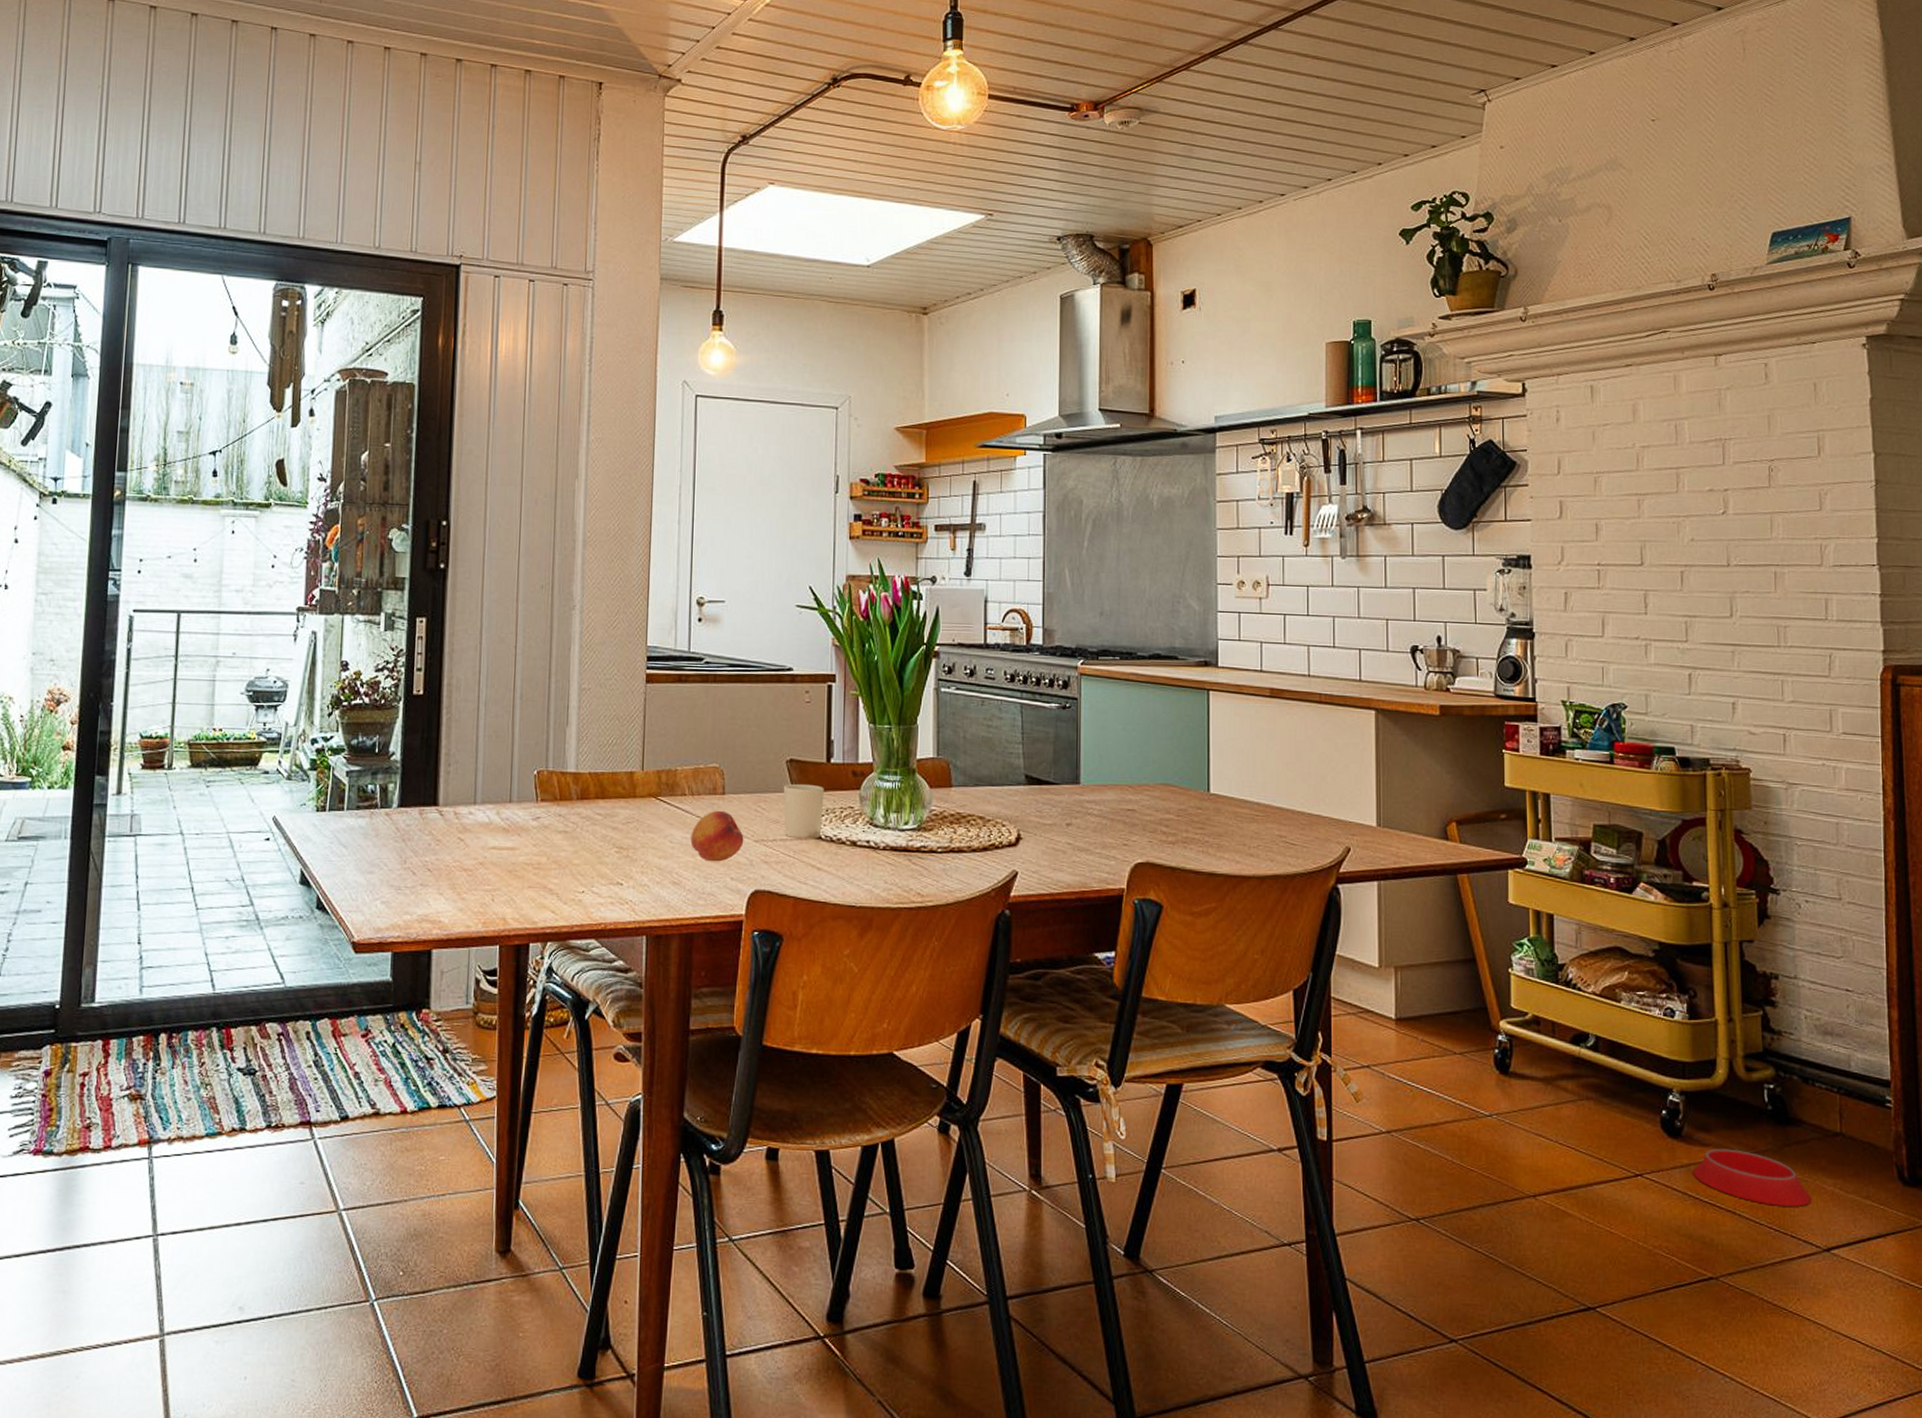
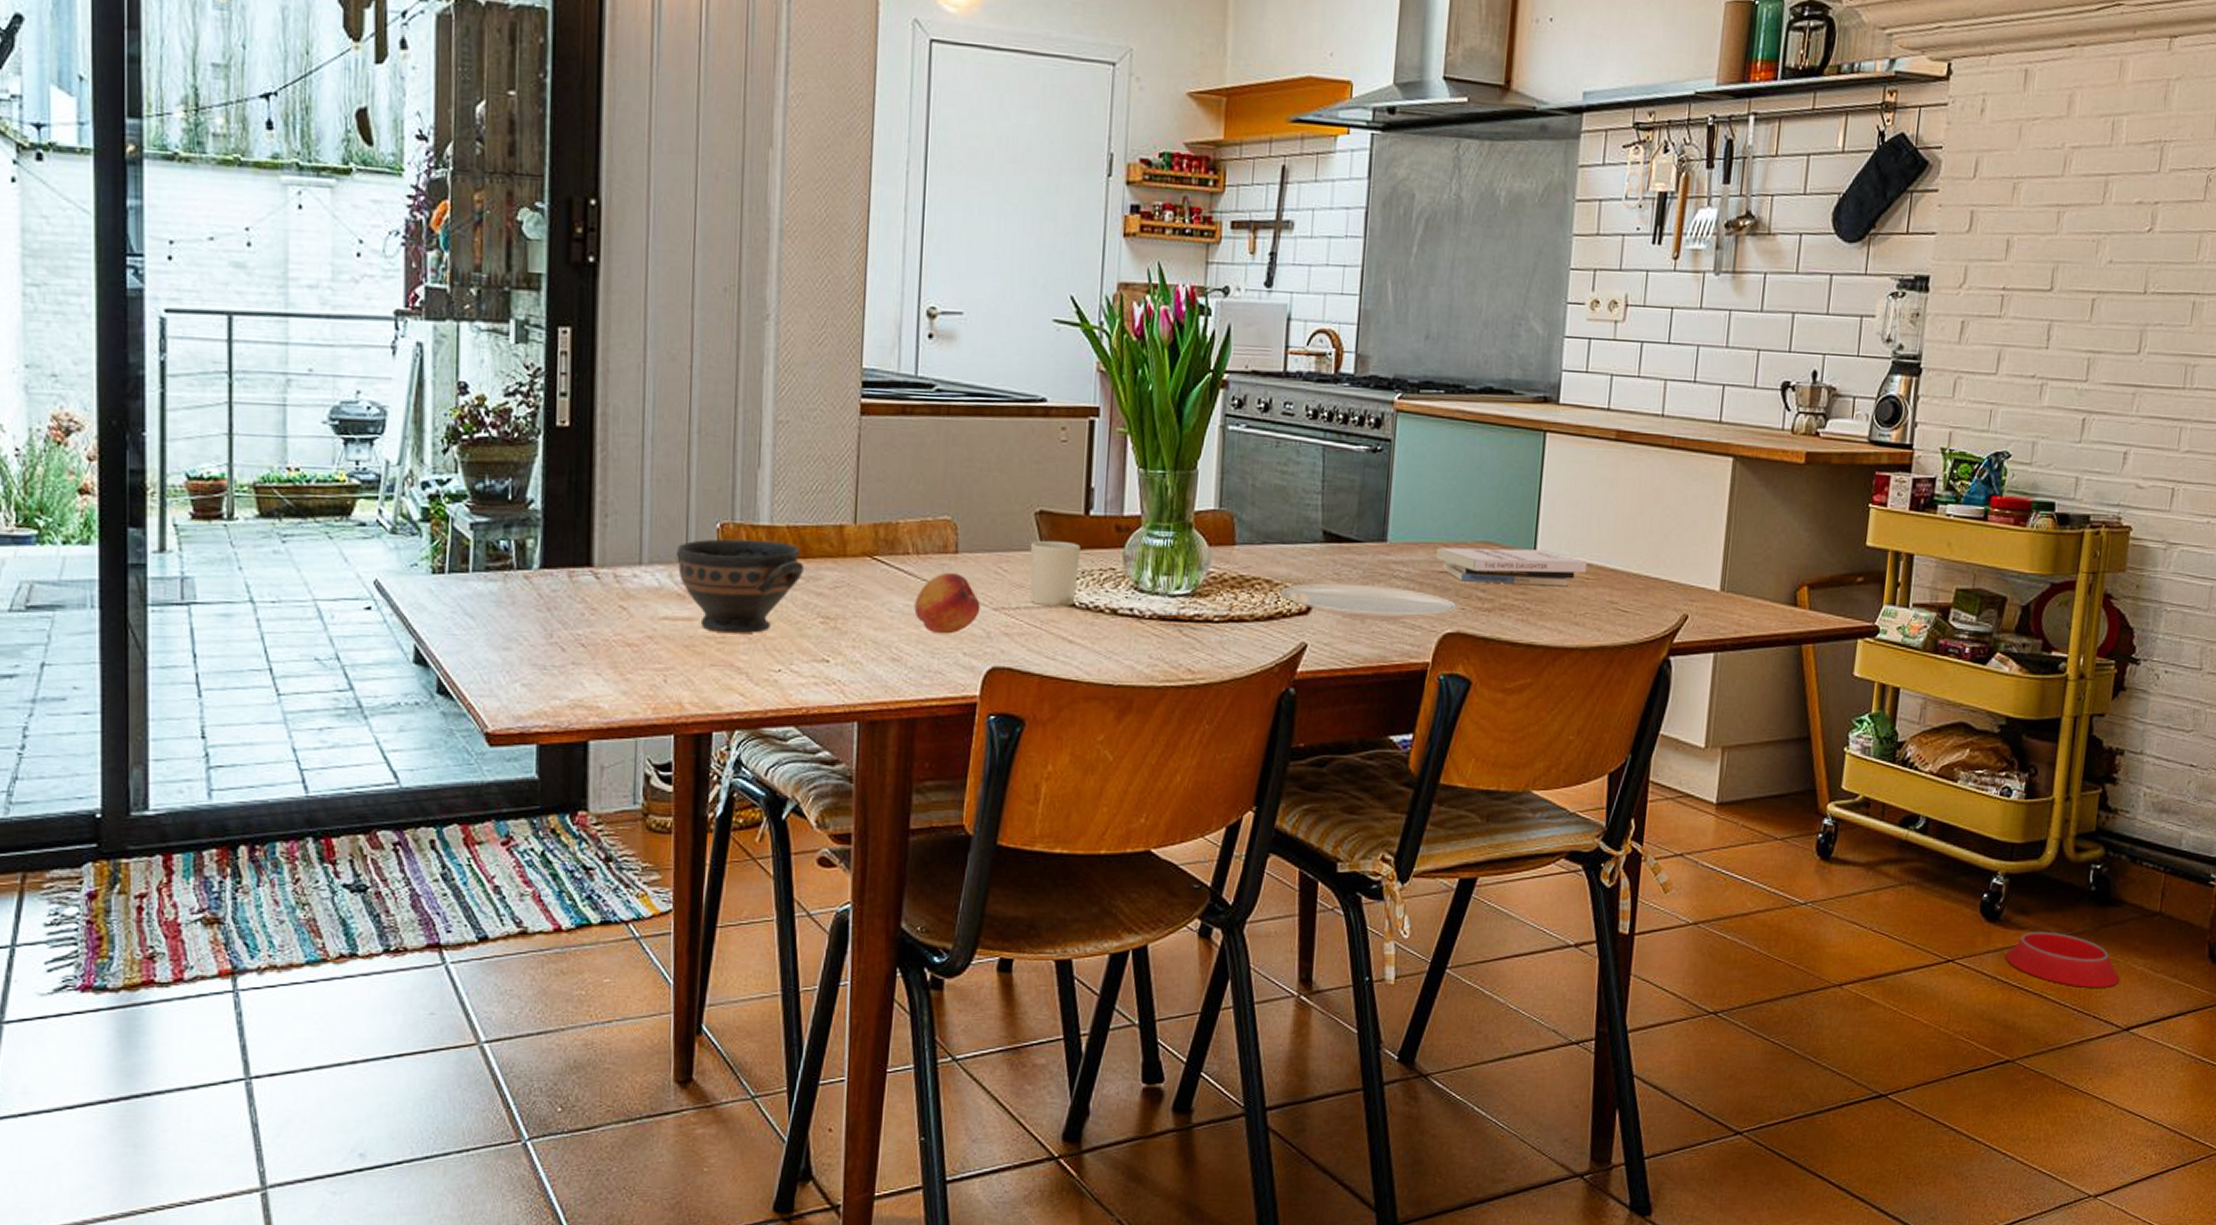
bowl: none [503,783,602,861] -> present [677,539,804,633]
plate: none [992,819,1144,852] -> present [1280,583,1456,621]
books: none [1123,789,1256,823] -> present [1436,547,1588,587]

